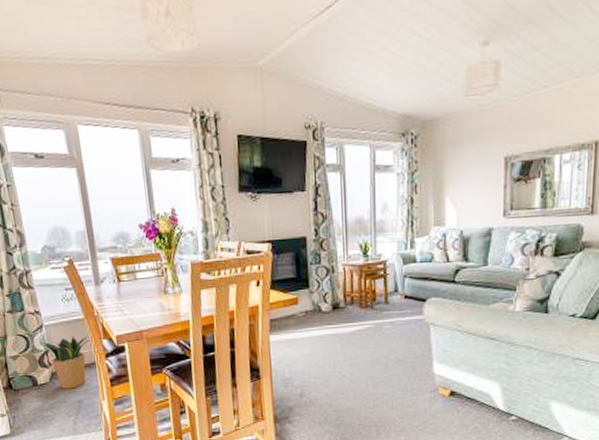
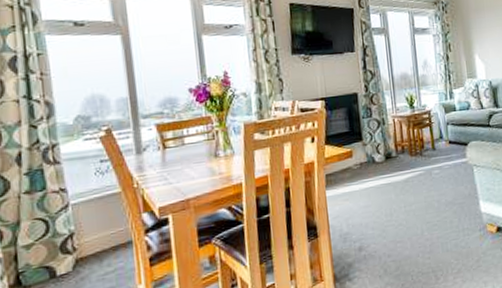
potted plant: present [39,336,90,389] -> none [63,212,127,277]

